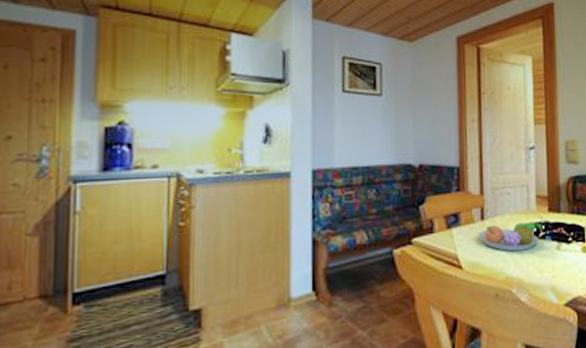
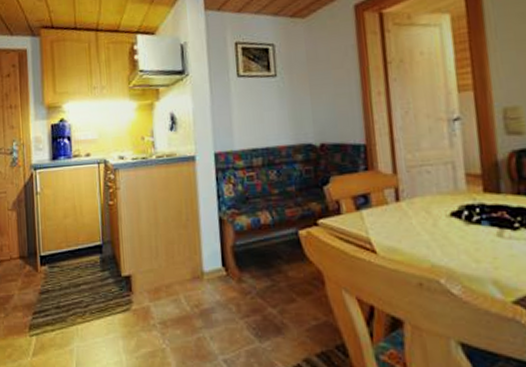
fruit bowl: present [477,222,542,252] -> none [392,204,476,237]

